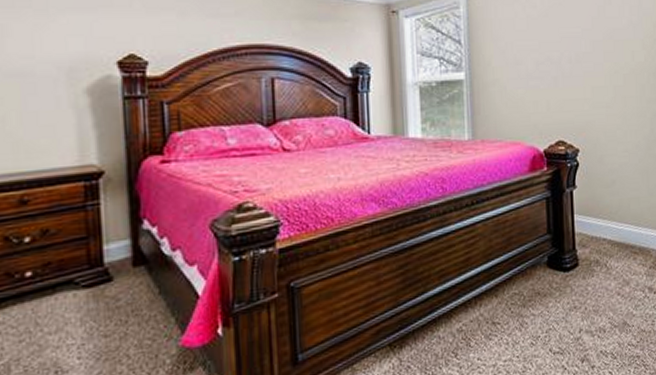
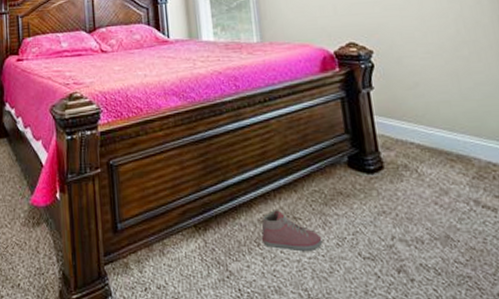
sneaker: none [460,317,518,356] -> present [261,210,323,252]

